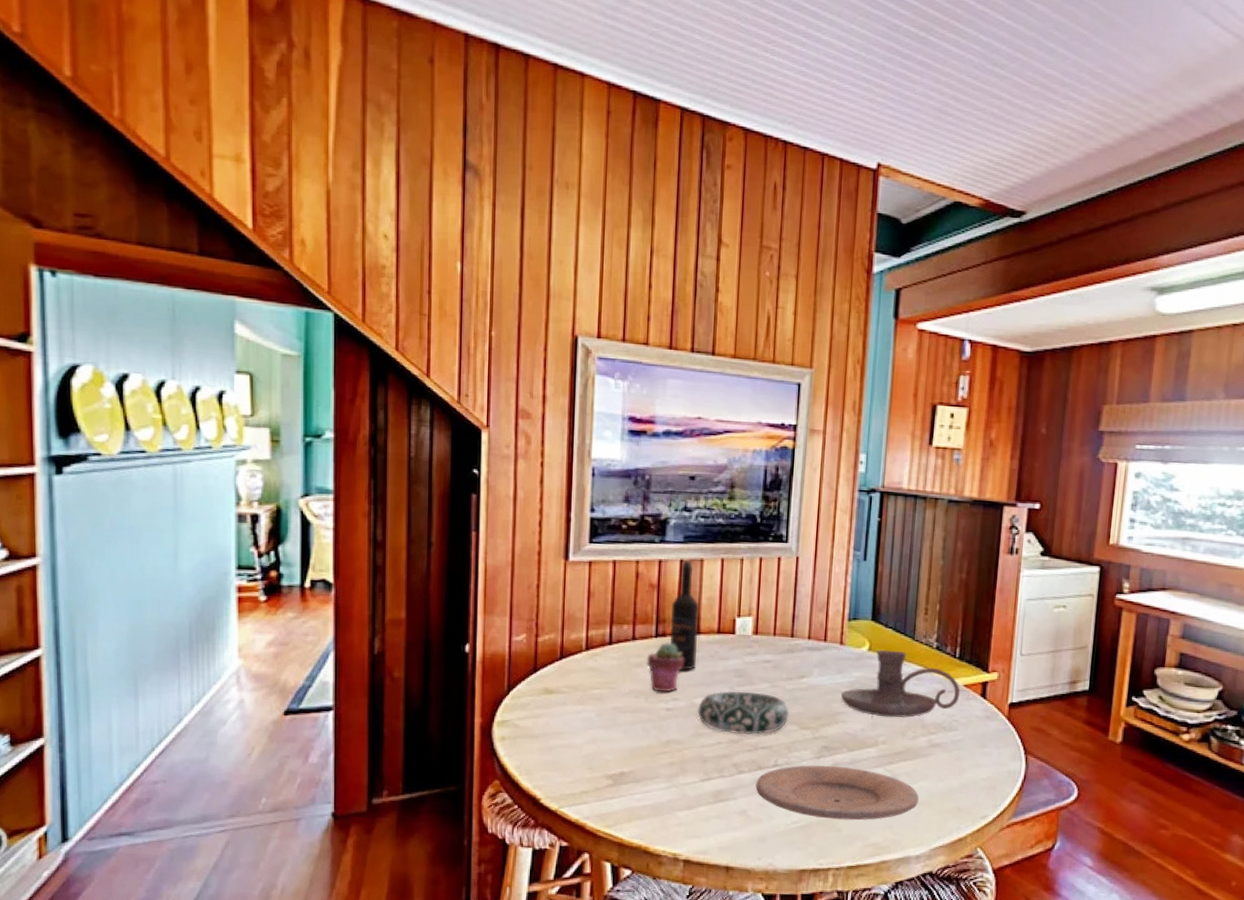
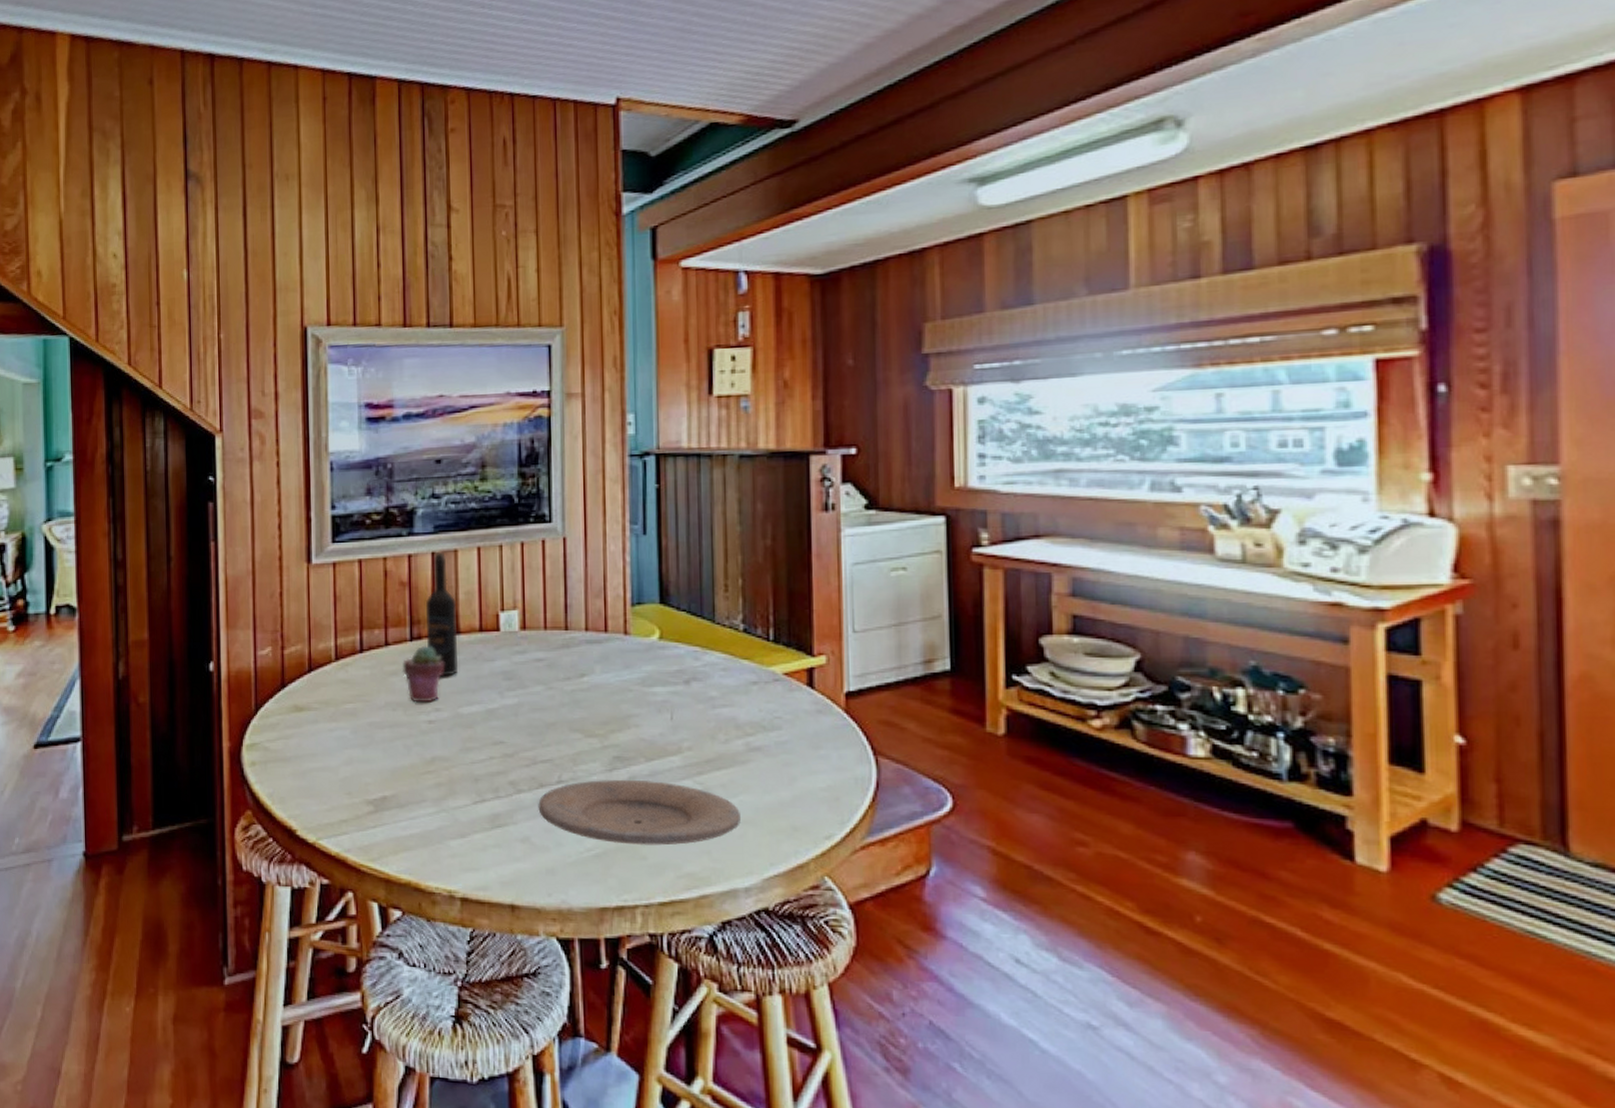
decorative bowl: present [698,691,789,735] -> none [464,696,571,747]
candle holder: present [840,650,961,718] -> none [630,637,780,718]

